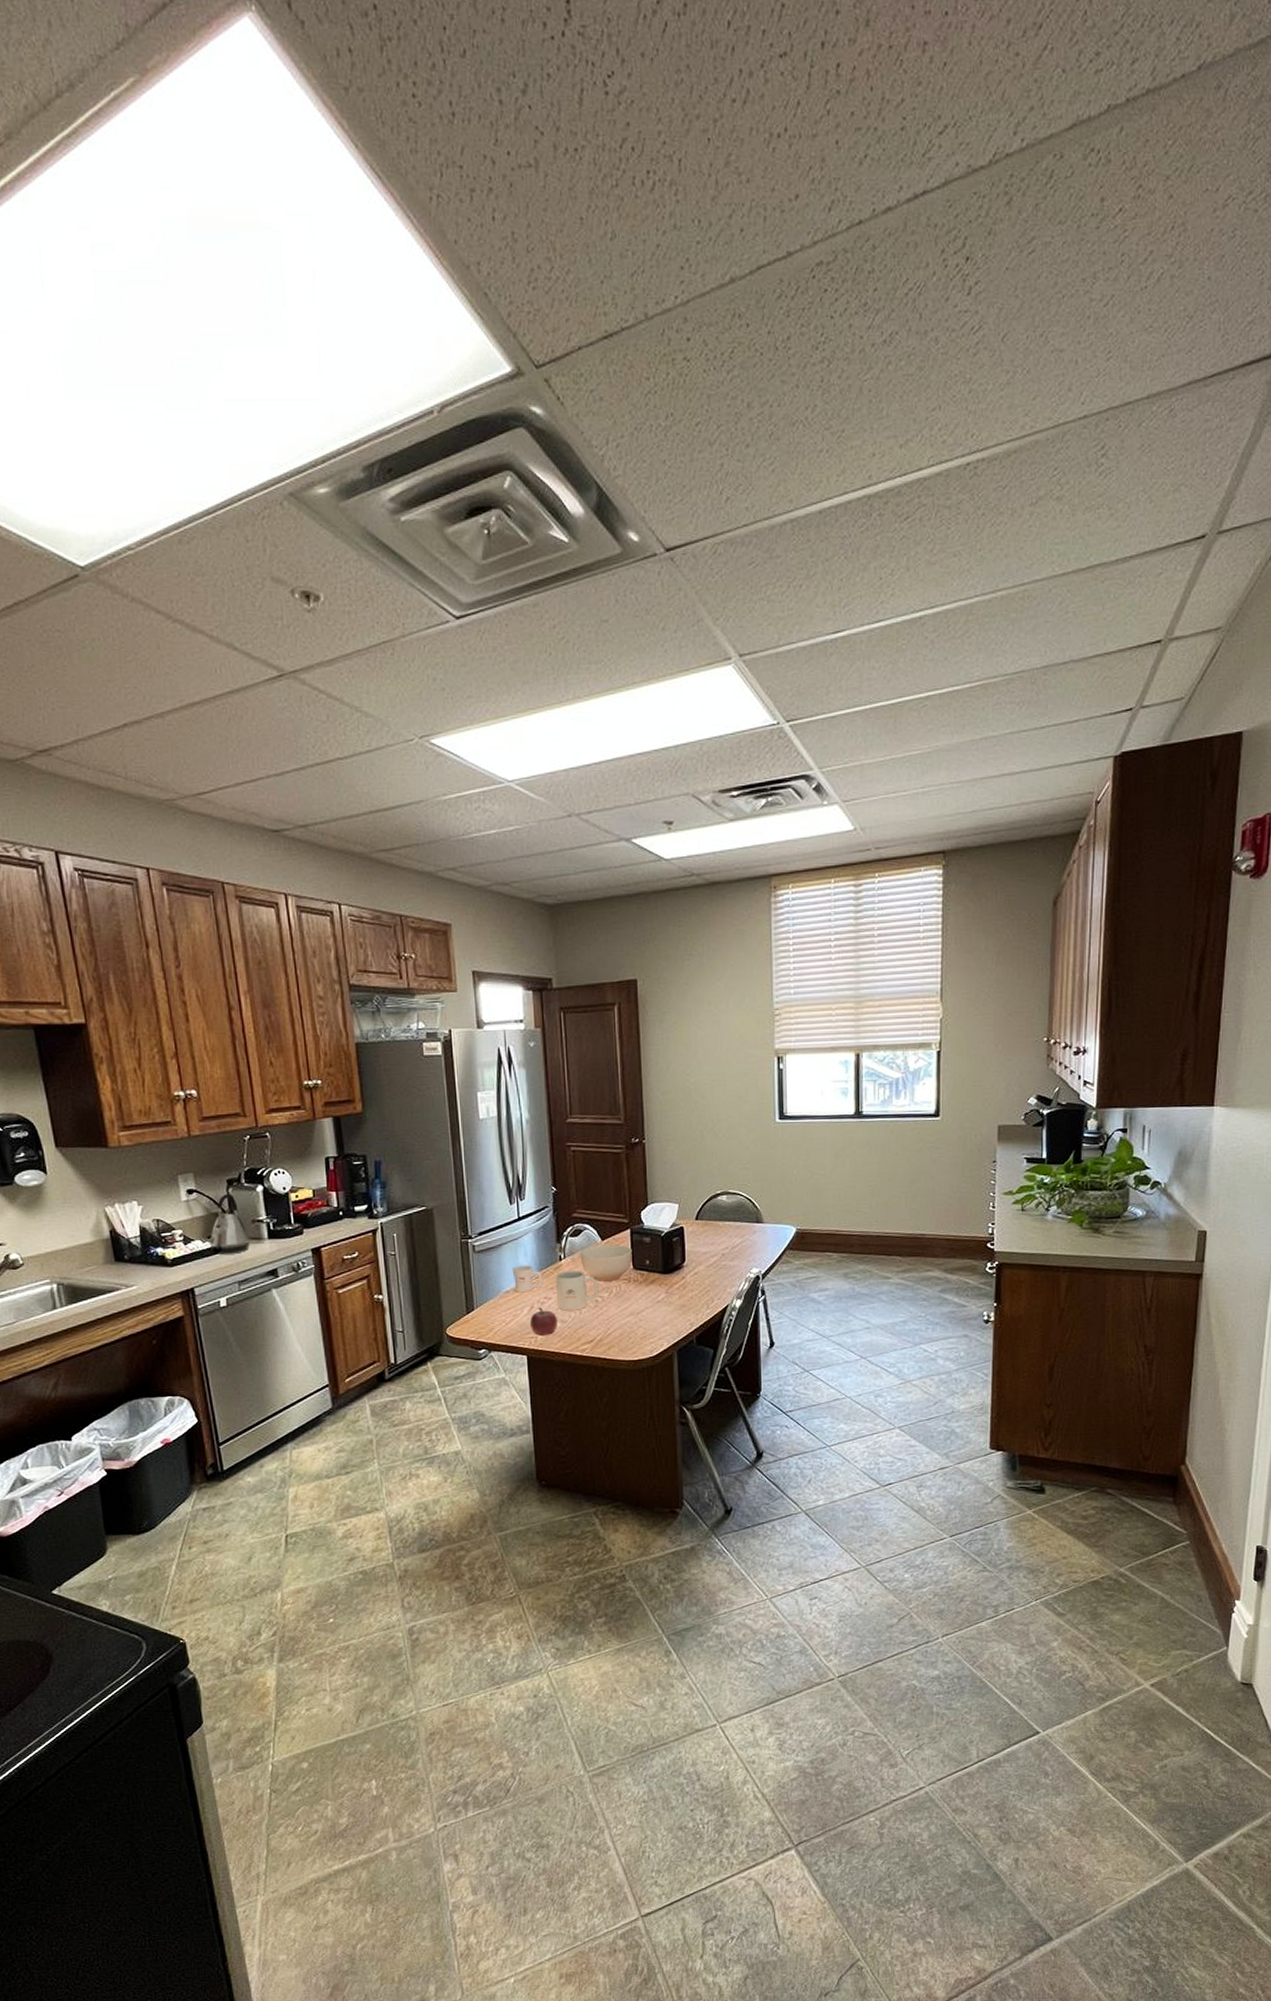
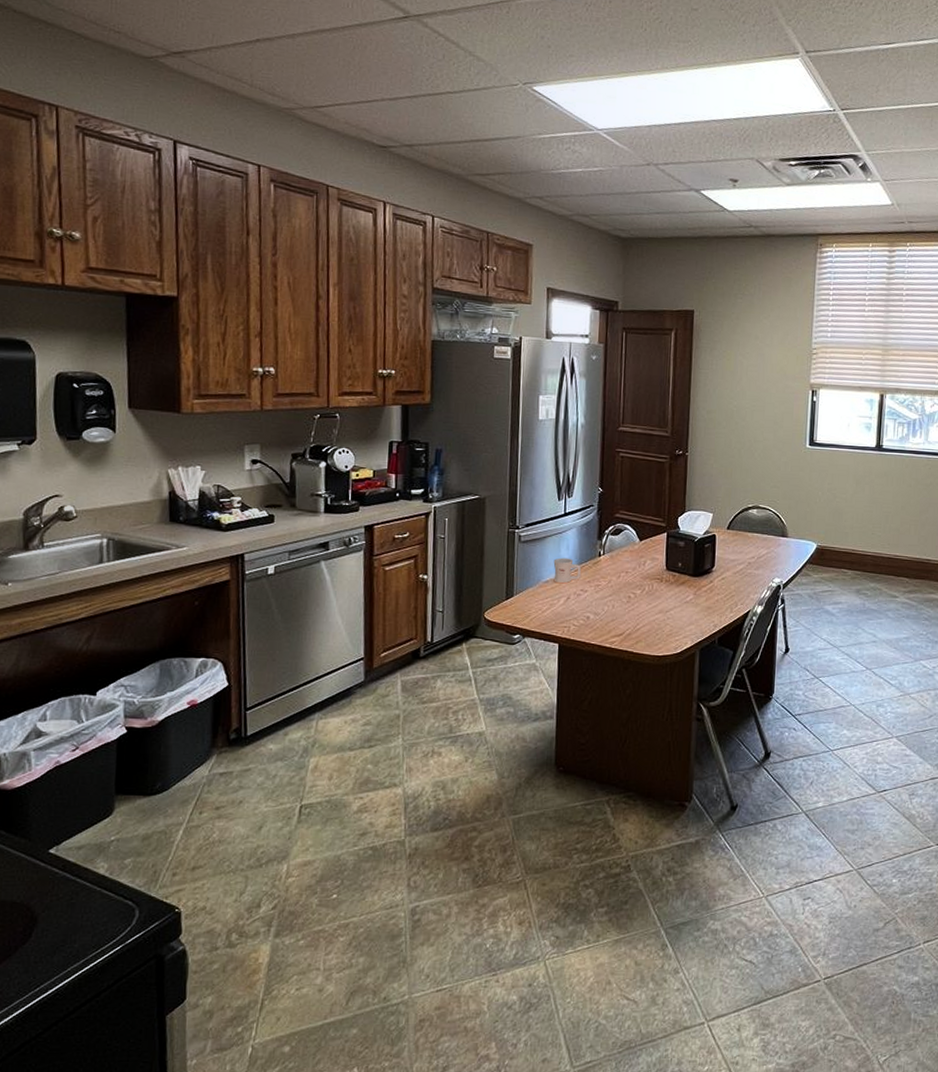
kettle: present [209,1194,251,1255] -> none [265,467,307,525]
fruit: present [529,1308,558,1336] -> none [564,599,591,626]
mug: present [555,1270,599,1312] -> none [592,567,633,605]
bowl: present [580,1245,632,1282] -> none [618,545,667,580]

